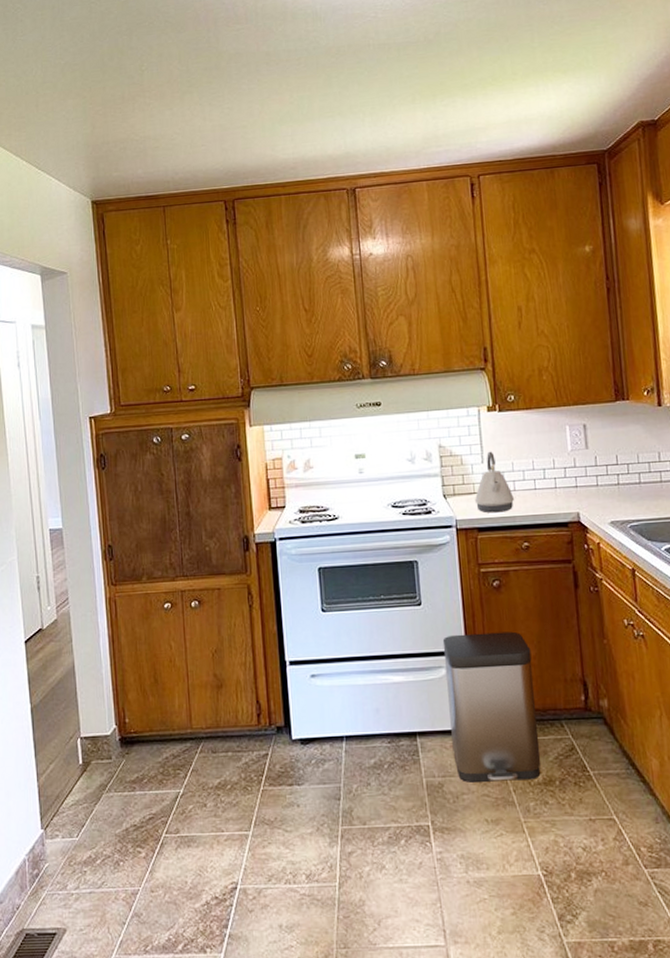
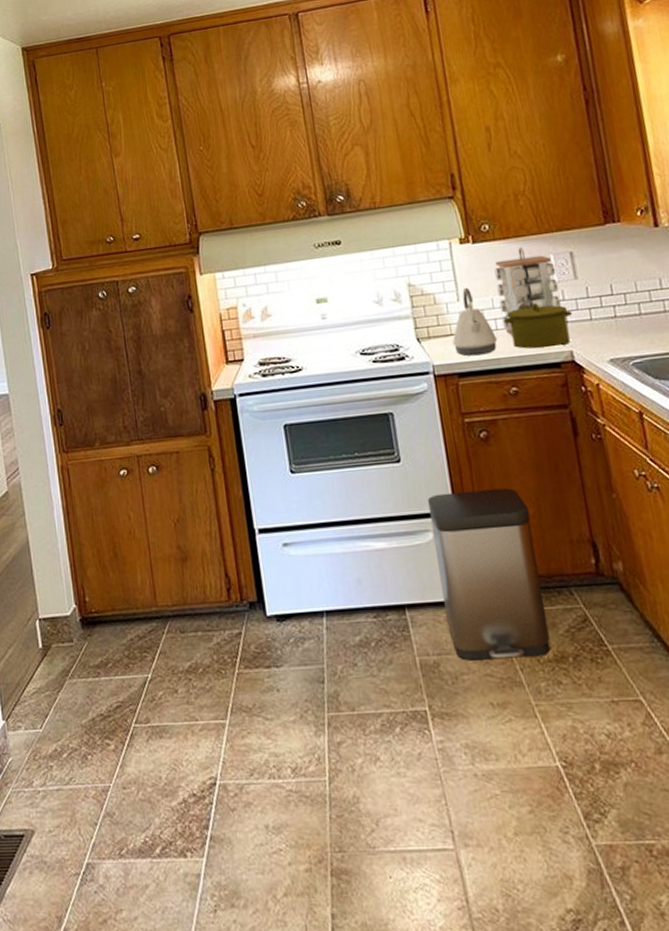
spice rack: none [516,416,572,497] -> present [494,246,561,337]
cooking pot: none [520,468,581,510] -> present [503,303,572,350]

